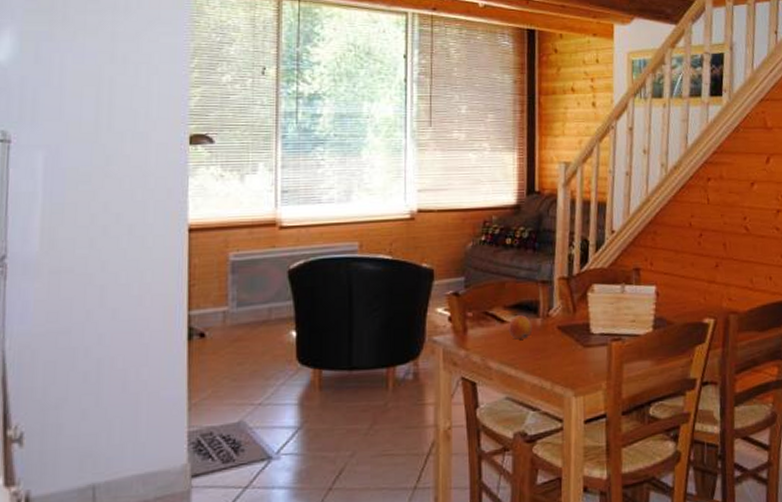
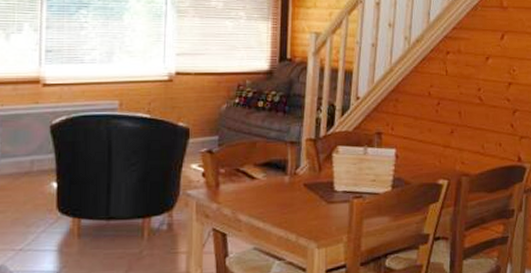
fruit: present [508,315,533,340] -> none [257,173,281,195]

